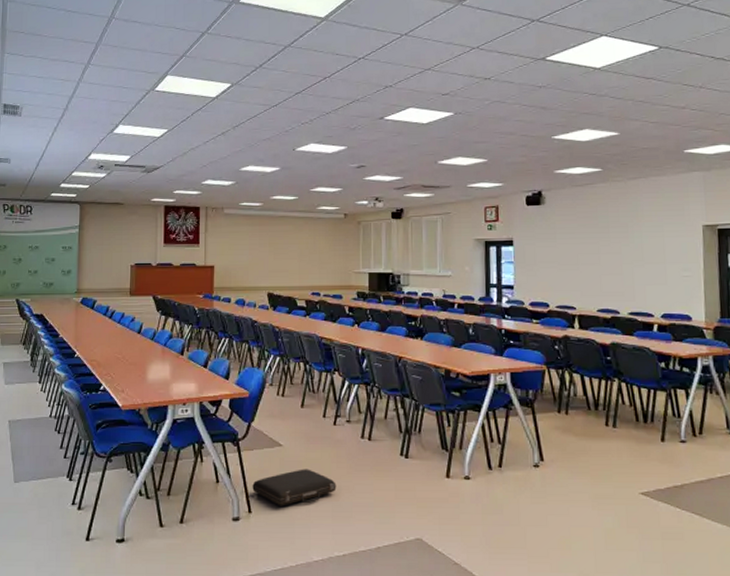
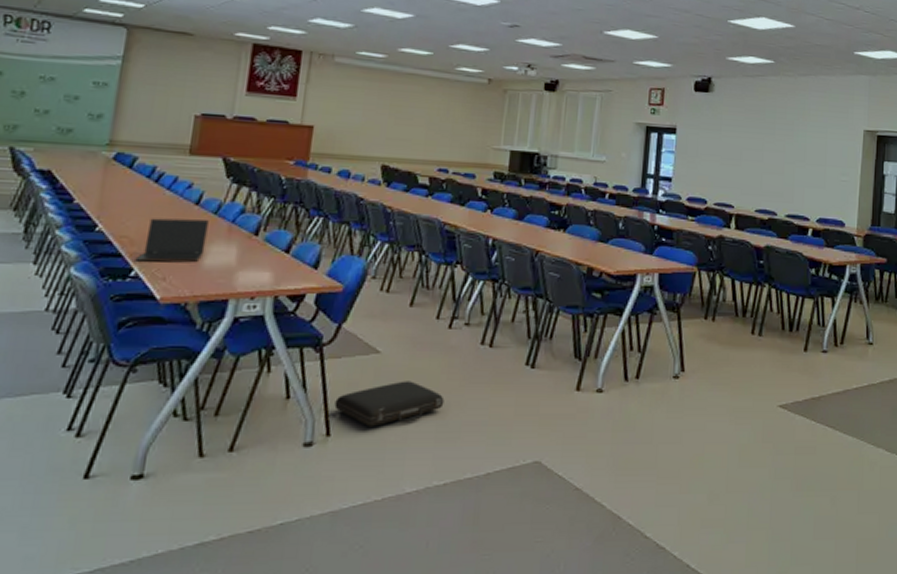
laptop: none [102,345,148,378] -> present [135,218,209,263]

